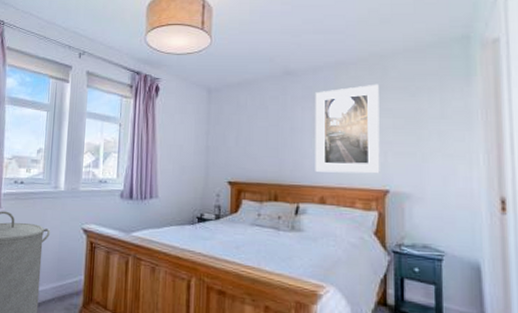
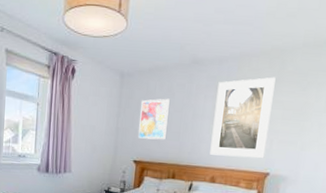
wall art: none [231,112,263,158] -> present [138,98,170,140]

